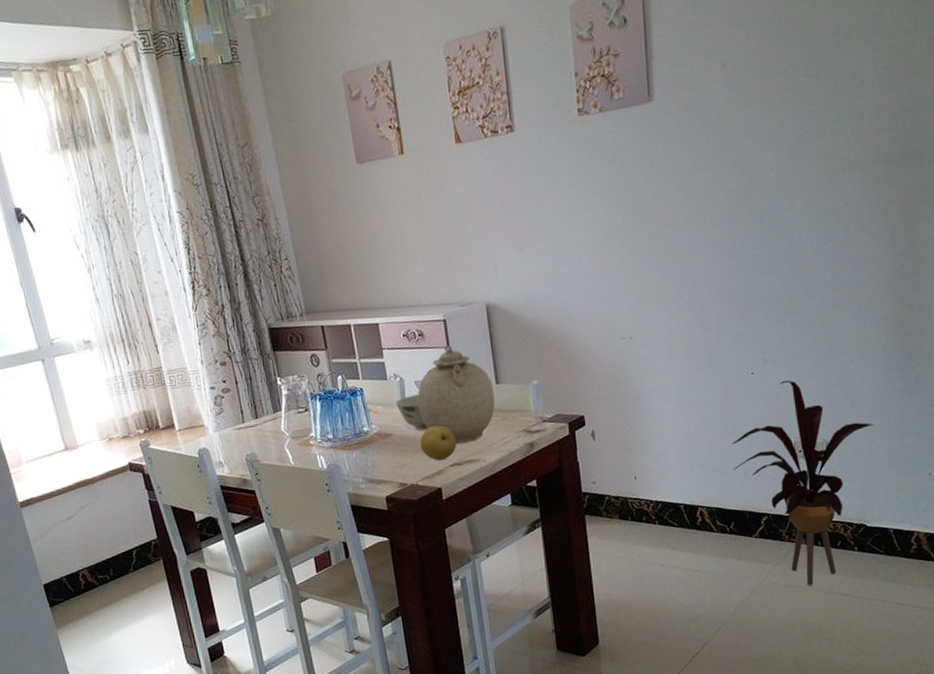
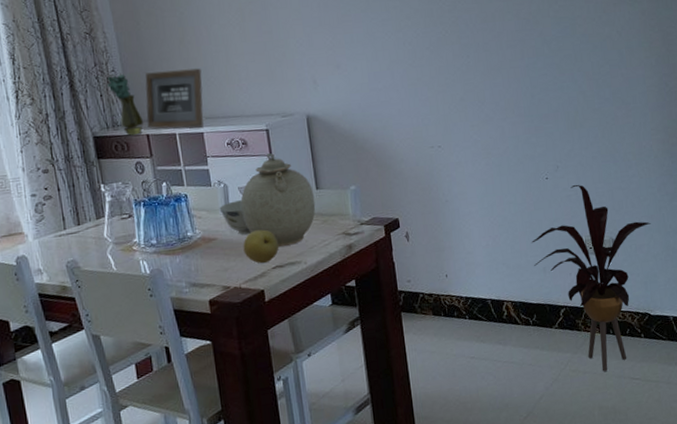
vase: none [280,261,318,327] -> present [107,72,143,136]
picture frame: none [318,255,379,320] -> present [145,68,204,129]

